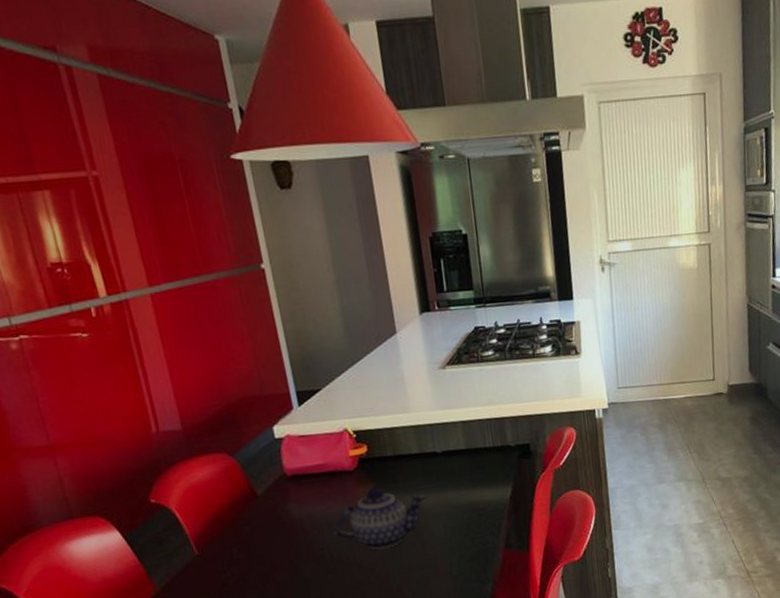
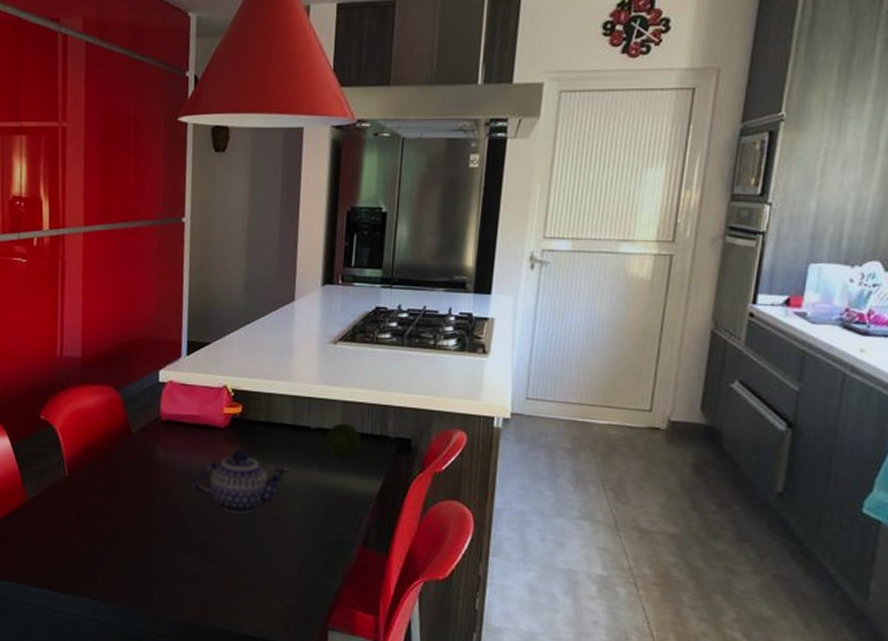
fruit: none [453,442,485,474] -> present [326,423,360,457]

